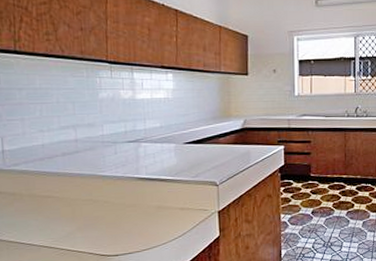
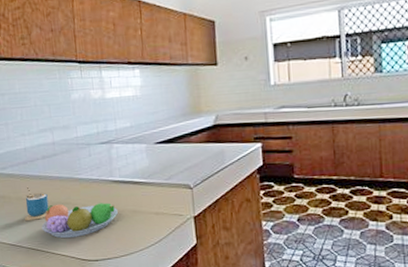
cup: none [38,182,67,218] -> present [25,185,49,220]
fruit bowl: none [57,199,142,235] -> present [41,203,118,239]

